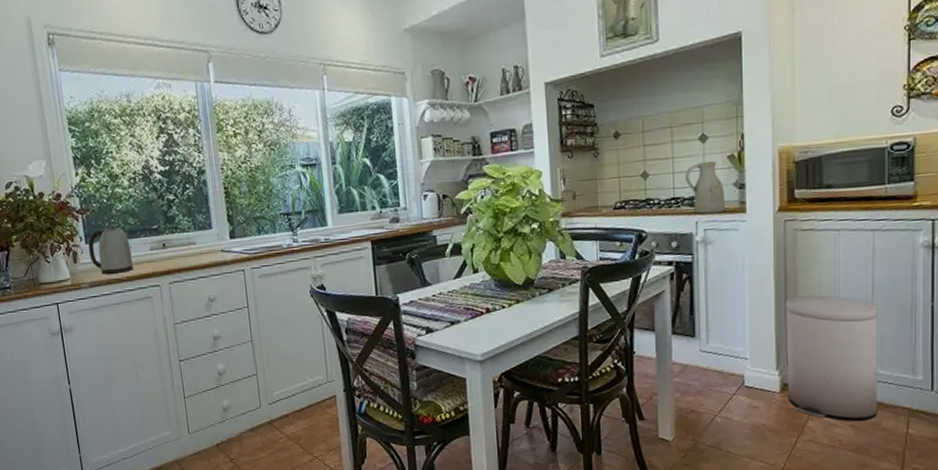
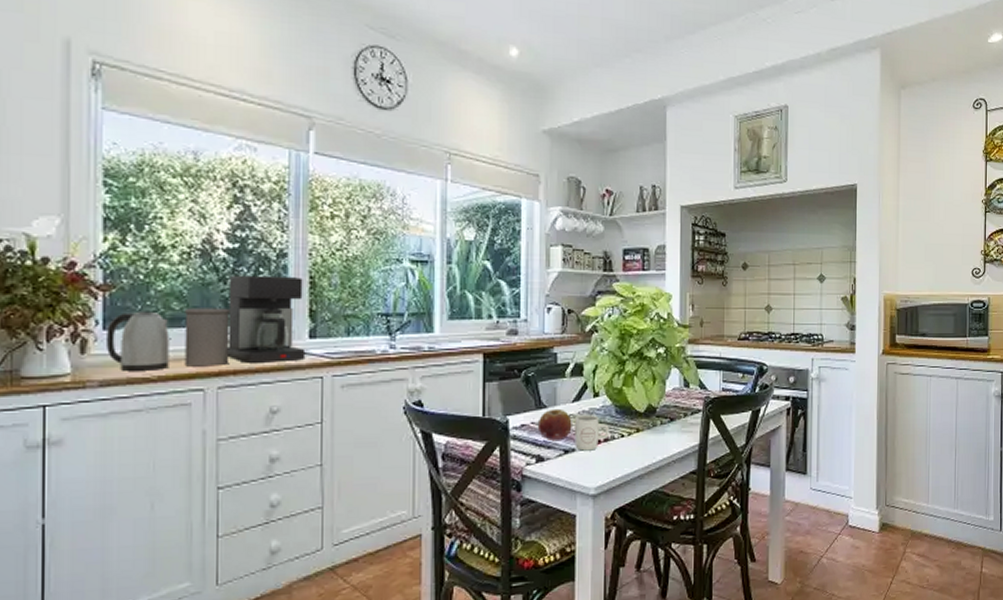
canister: none [138,219,174,268] -> present [184,308,230,367]
coffee maker: none [165,189,229,263] -> present [226,275,306,365]
fruit: none [424,285,456,315] -> present [537,408,572,442]
mug: none [457,289,491,322] -> present [573,415,609,451]
ceramic pitcher: present [686,161,726,214] -> none [805,301,839,351]
pedal bin: present [786,295,879,421] -> none [885,437,960,561]

